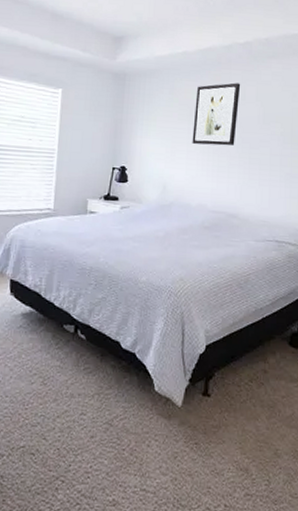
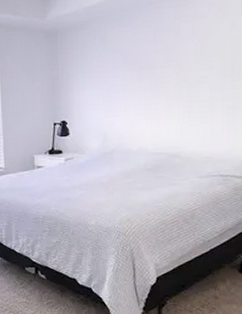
wall art: present [192,83,241,146] -> none [128,21,175,90]

